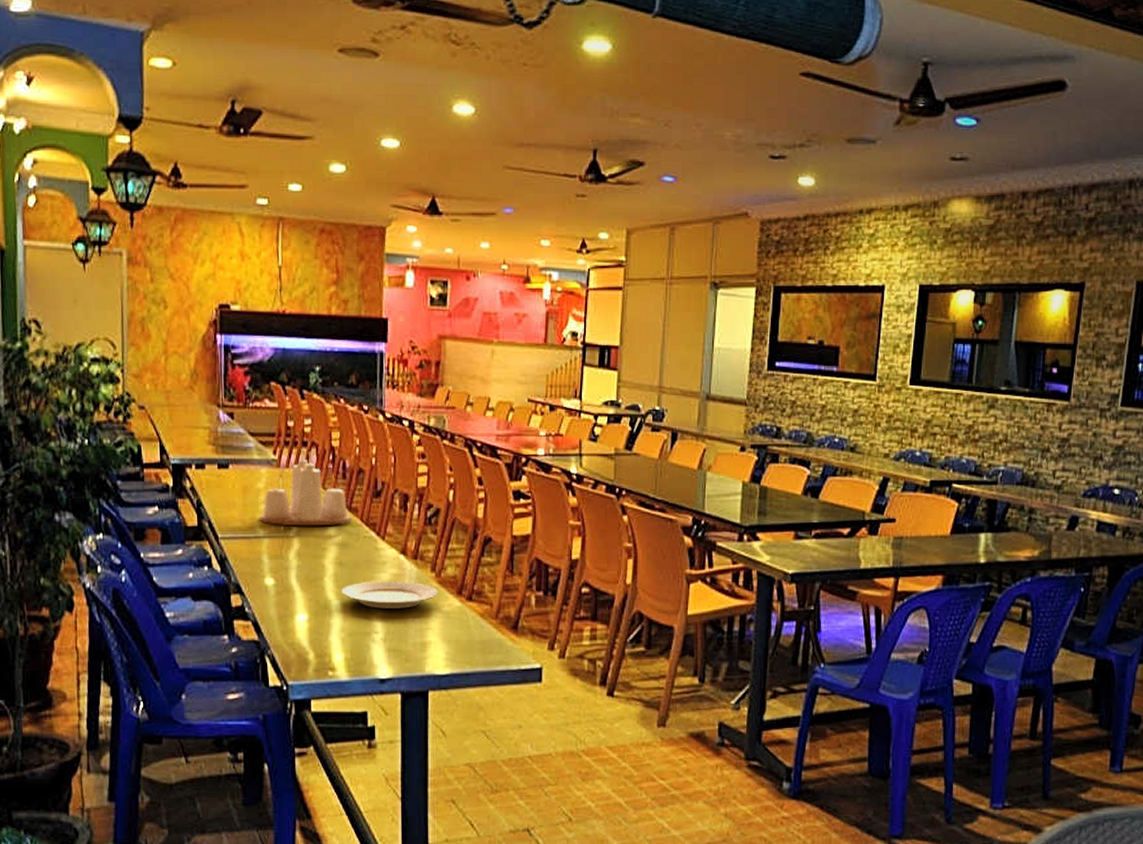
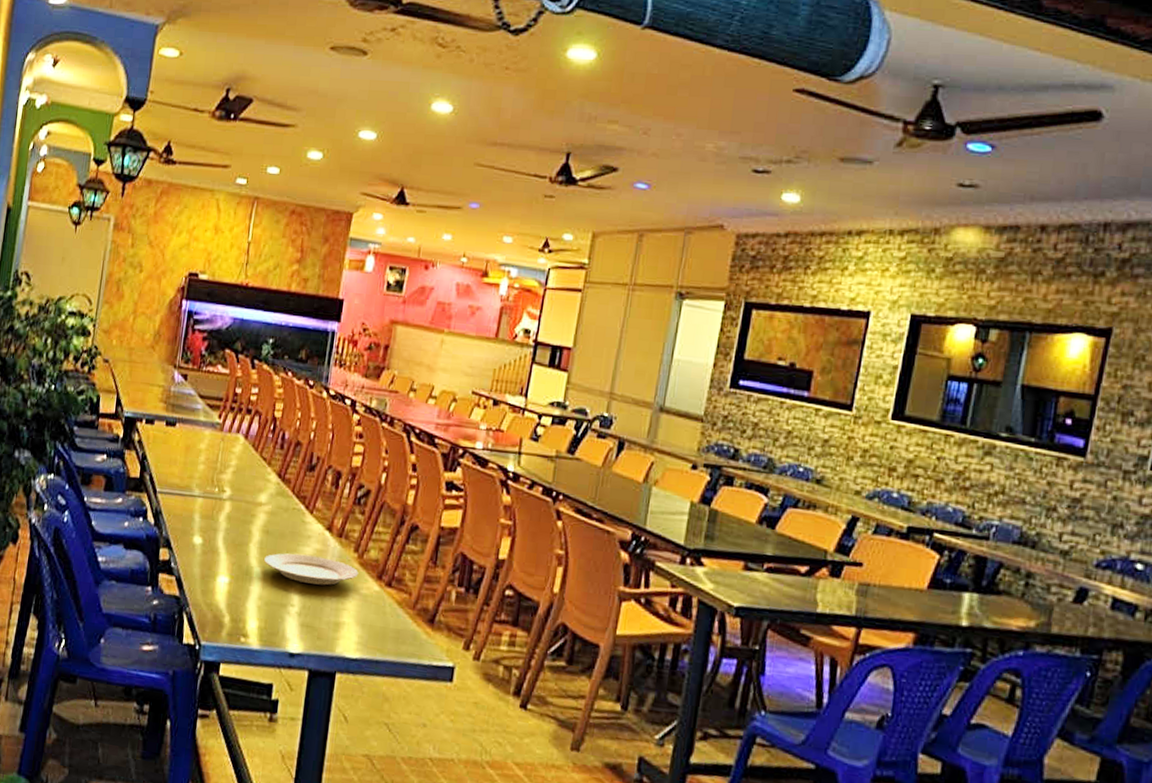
condiment set: present [259,448,352,526] -> none [196,415,284,494]

